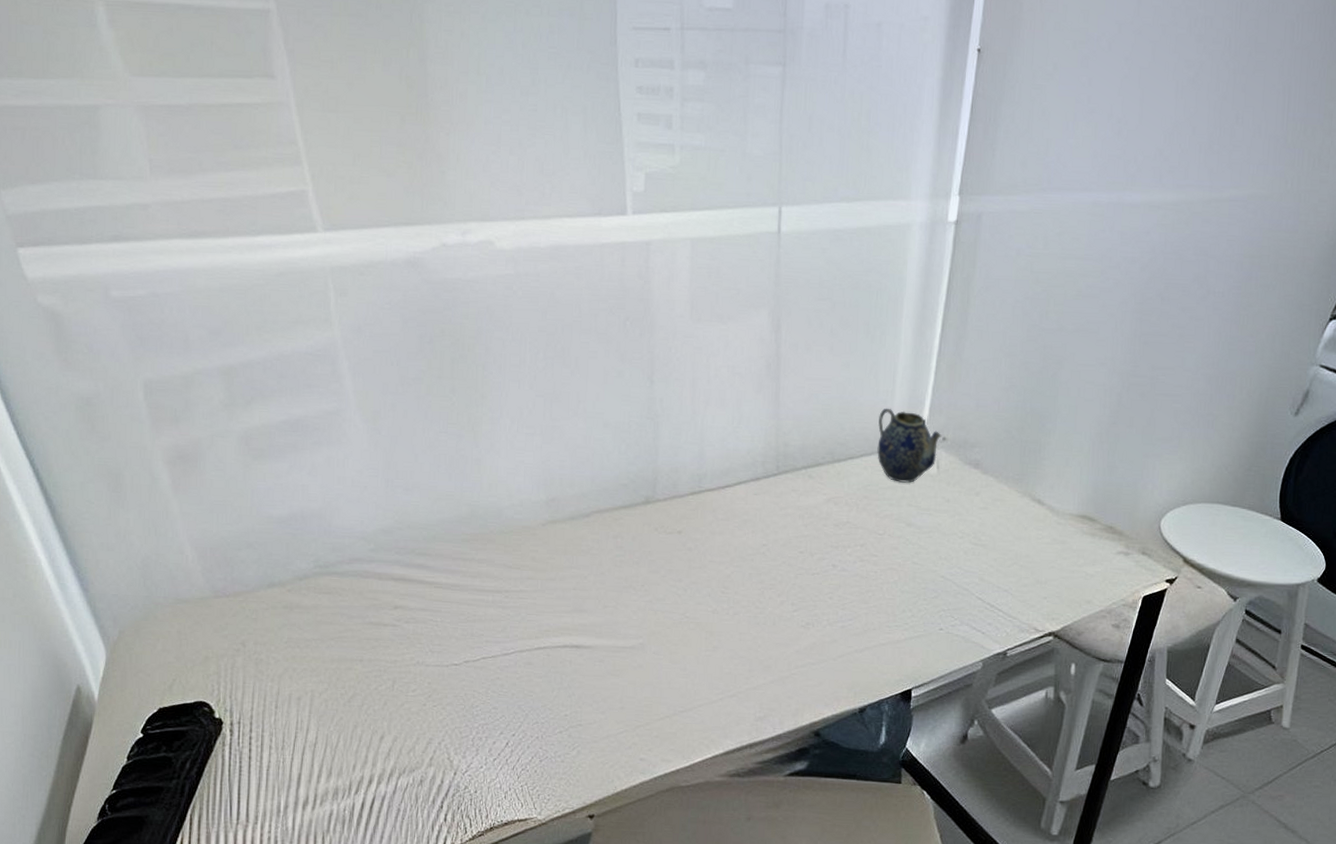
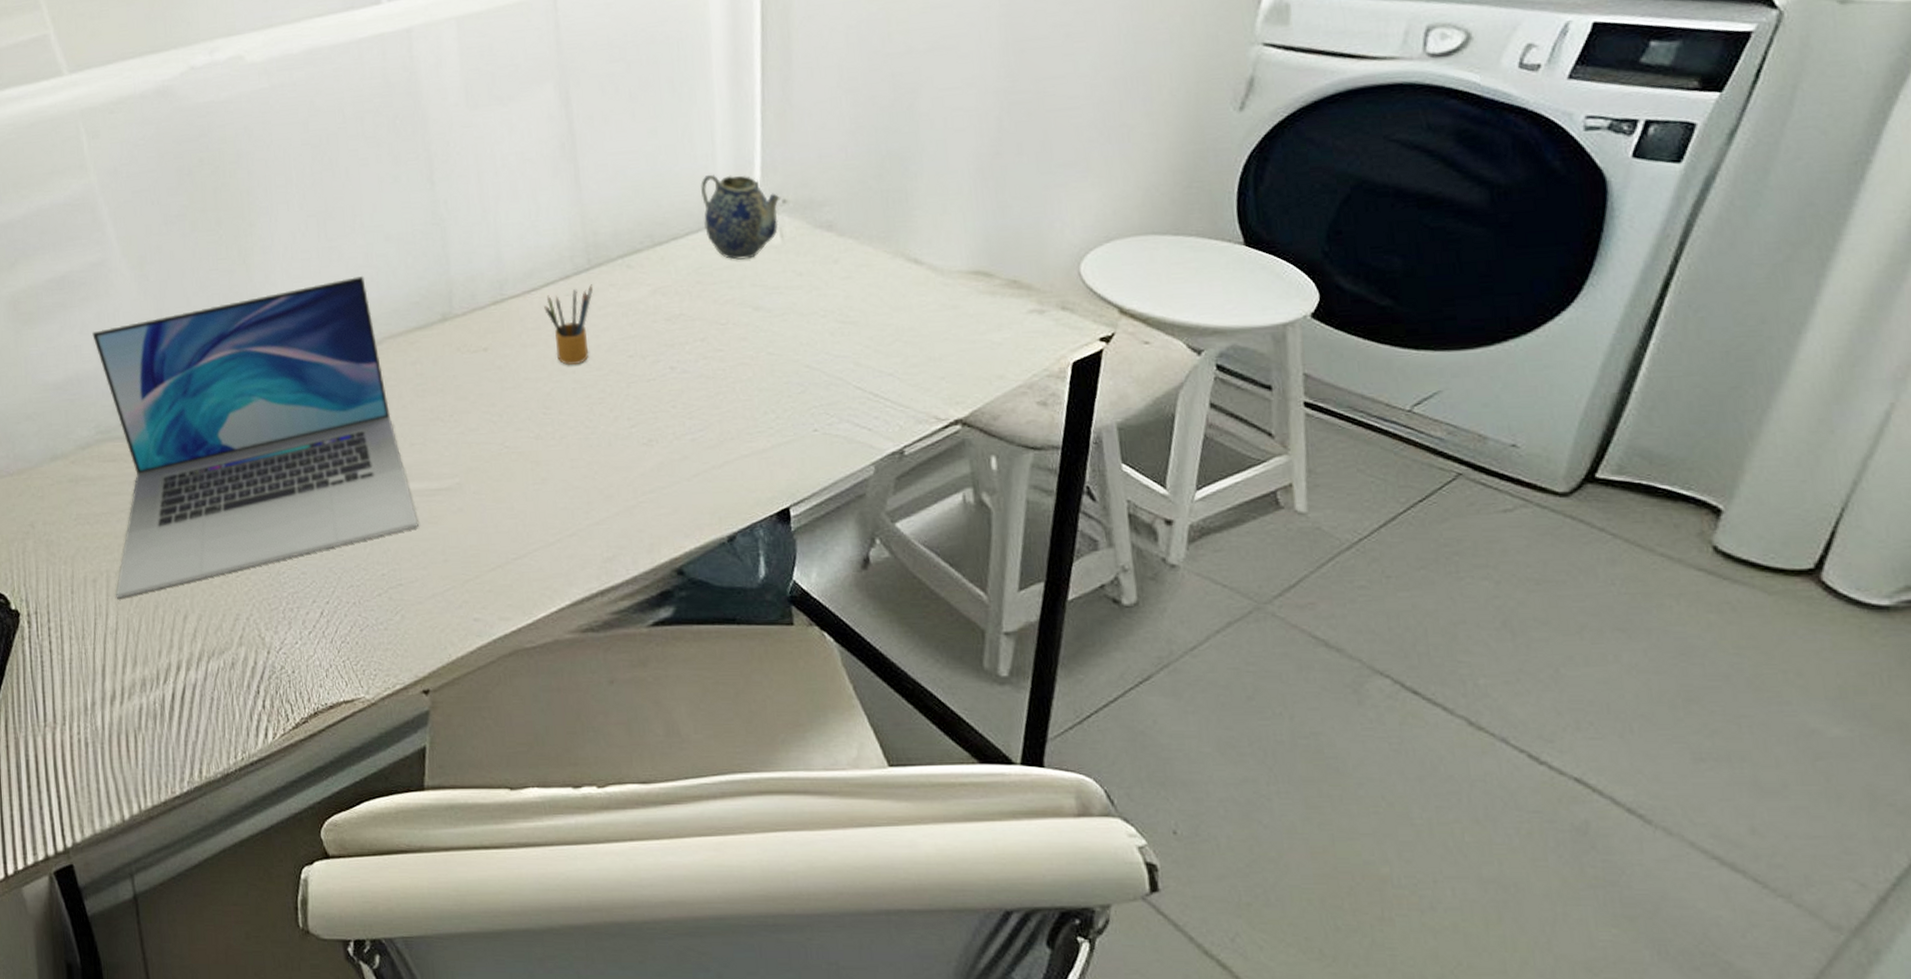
laptop: none [318,454,602,717] -> present [92,275,419,599]
pencil box: none [734,488,779,554] -> present [544,284,594,366]

